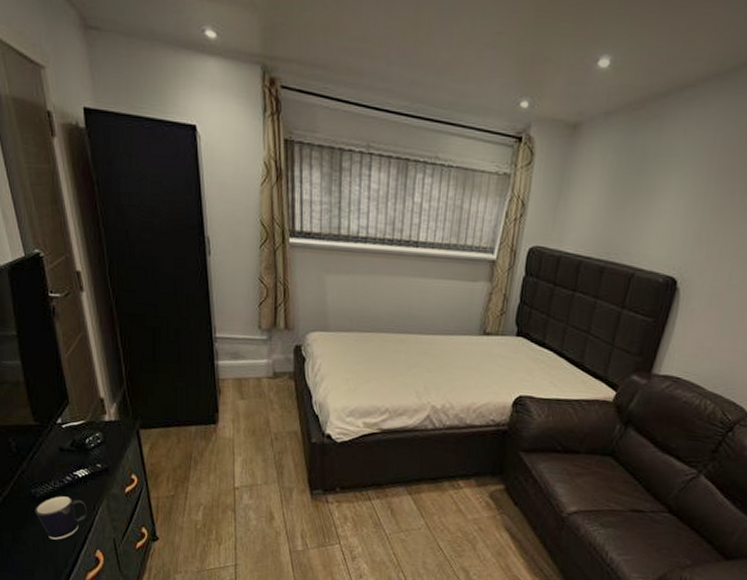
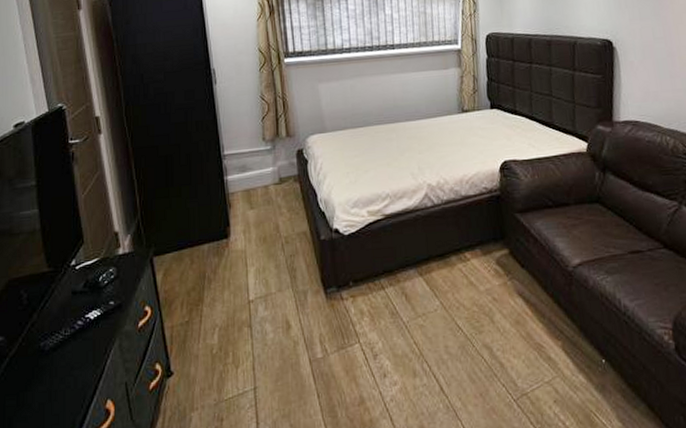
mug: present [35,495,87,540] -> none [43,342,98,397]

